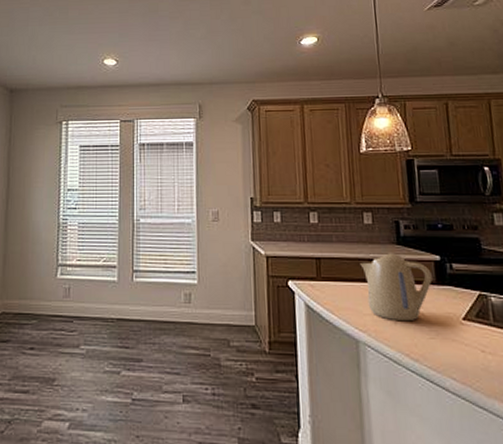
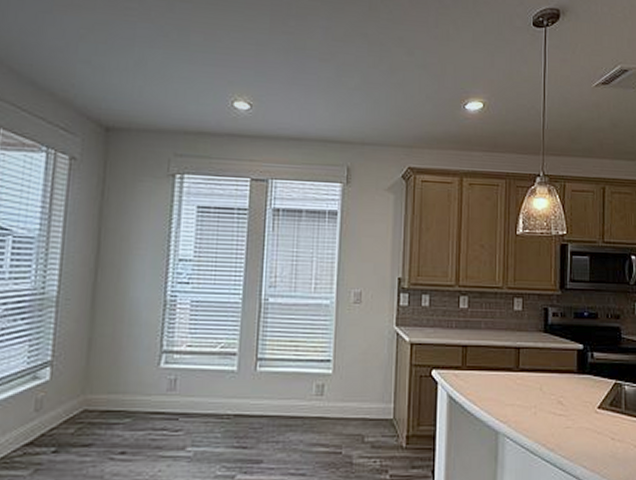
kettle: present [360,253,433,322] -> none [506,341,574,412]

